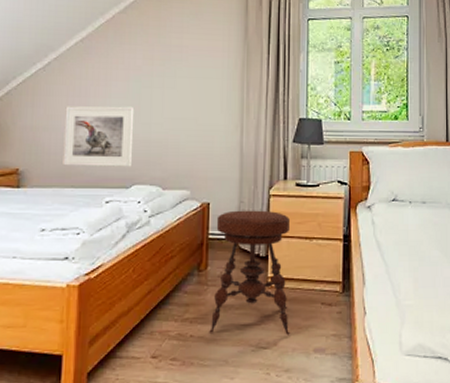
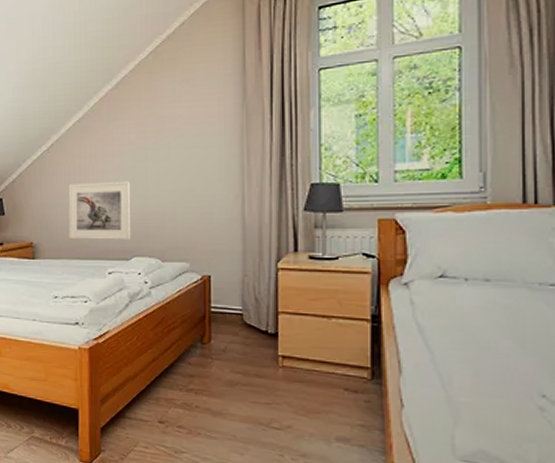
stool: present [209,210,290,336] -> none [215,284,307,419]

